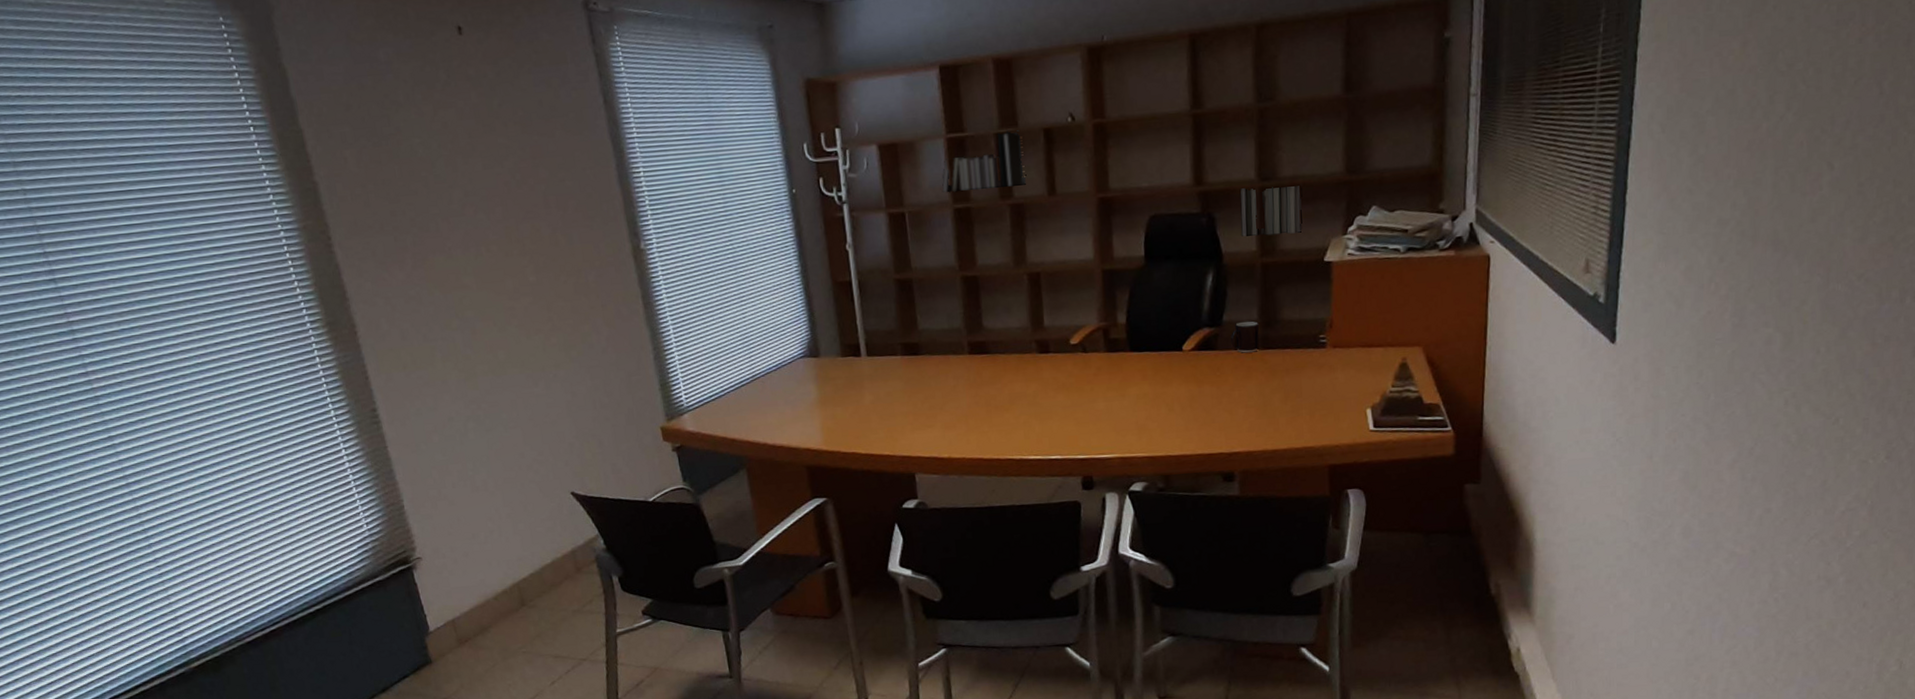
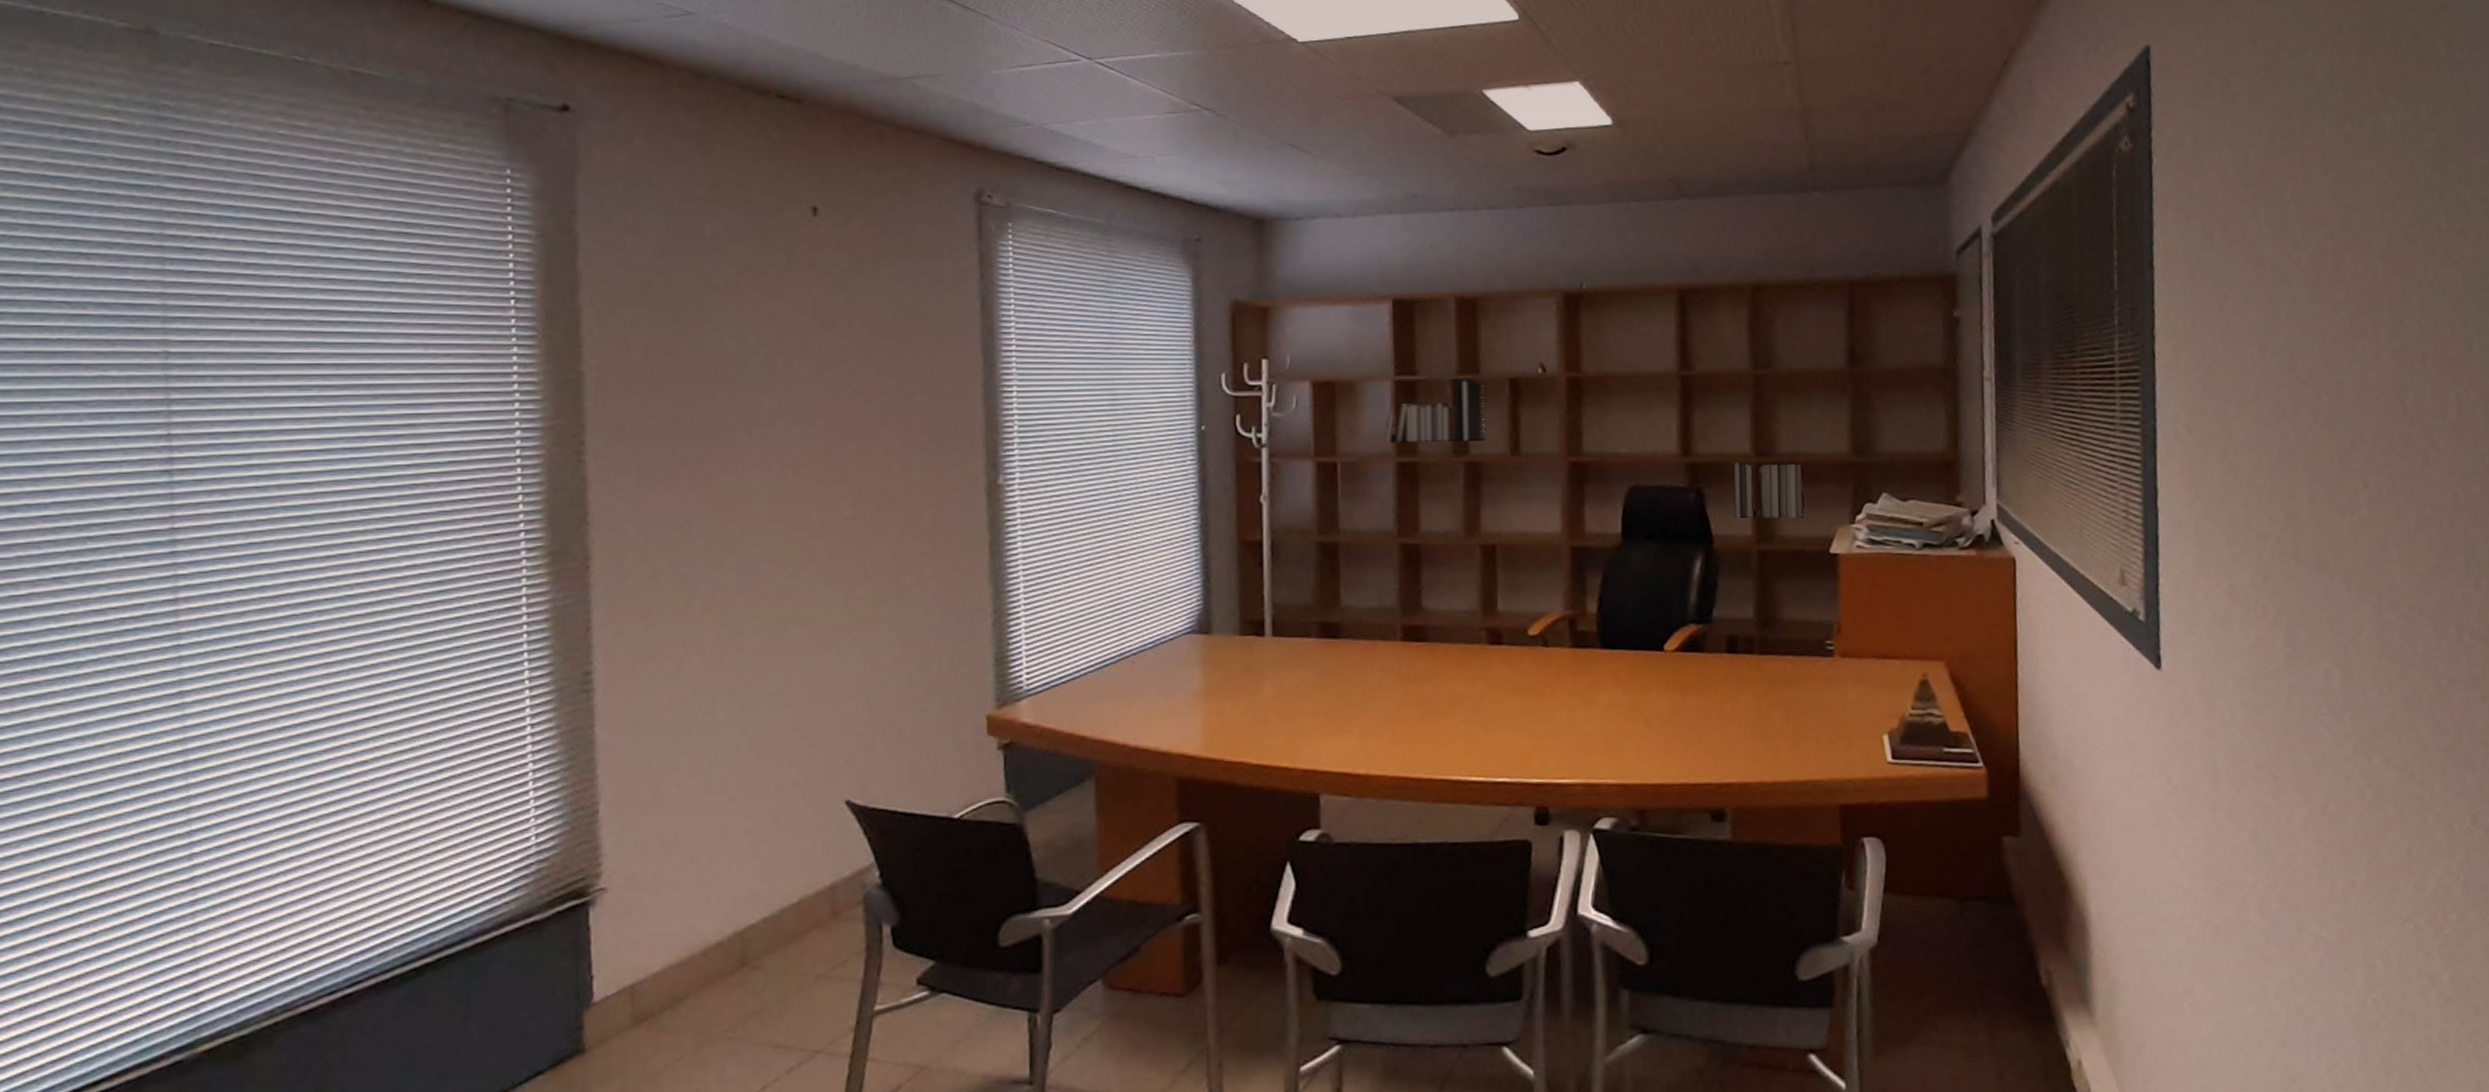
mug: present [1231,320,1260,353] -> none [1722,618,1756,658]

